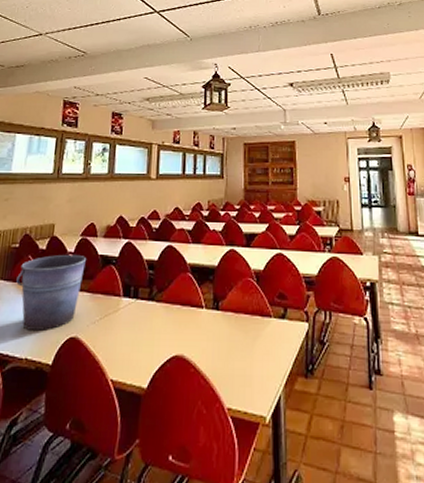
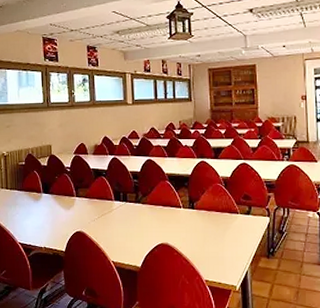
bucket: present [16,254,86,331] -> none [27,169,81,227]

